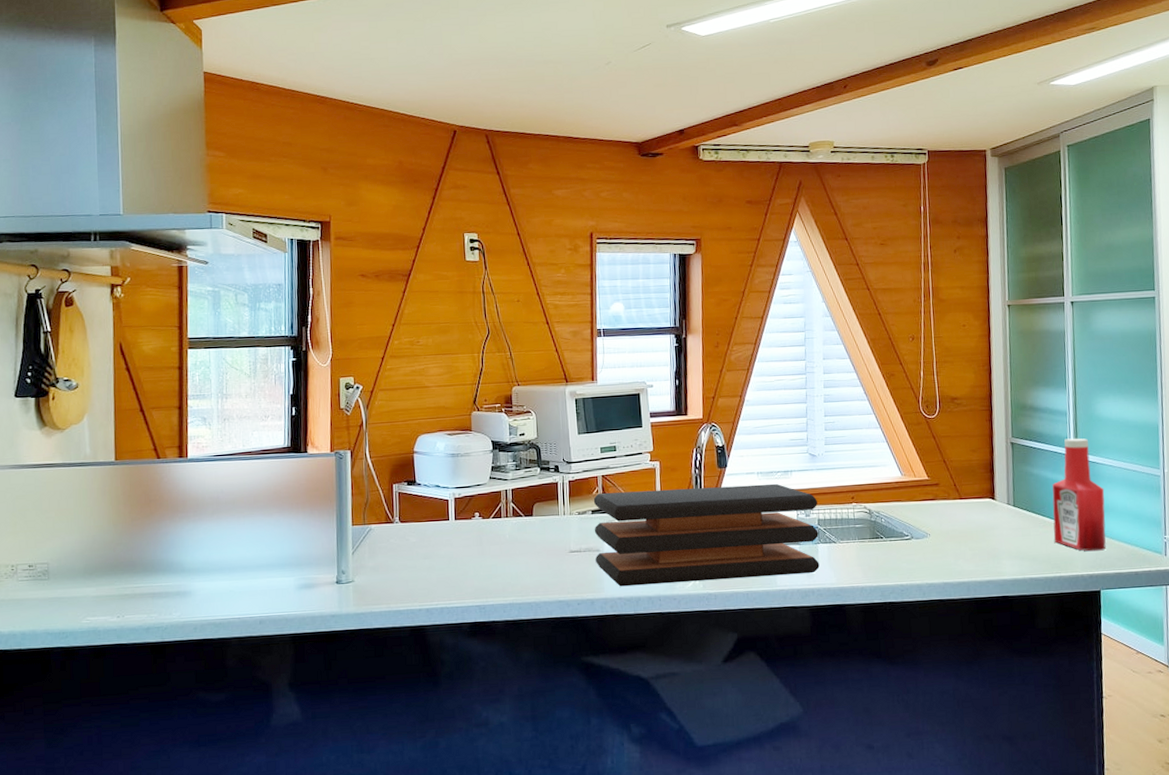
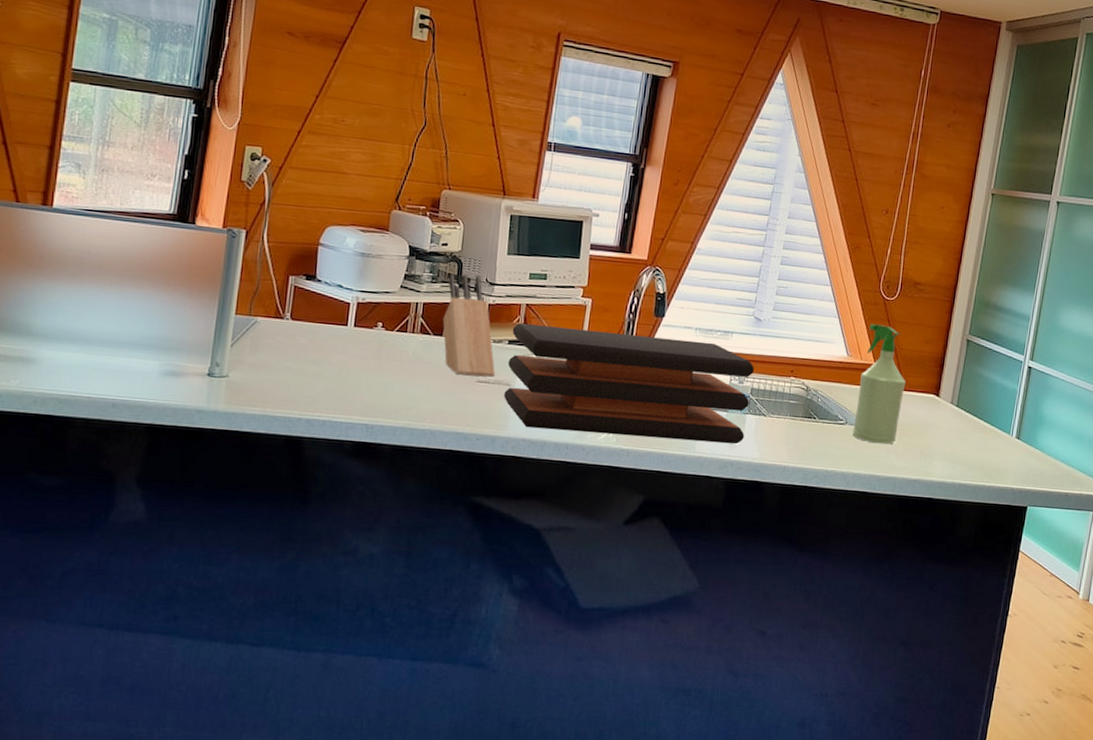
knife block: none [530,456,584,549] -> present [442,273,495,378]
spray bottle: none [916,442,962,553] -> present [852,324,906,445]
ketchup bottle: present [1052,438,1106,552] -> none [990,344,1052,466]

